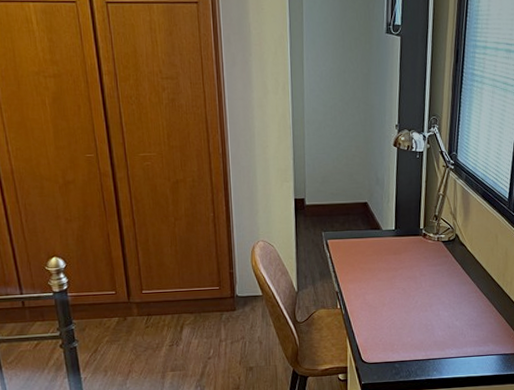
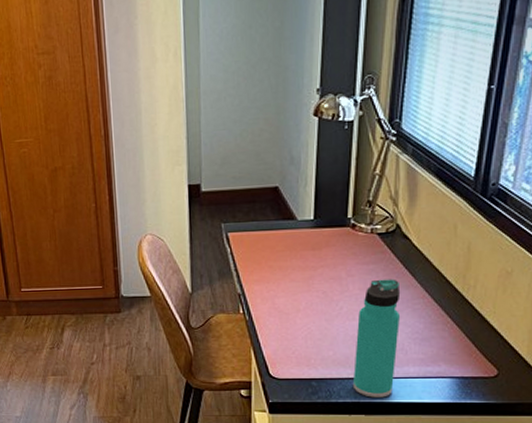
thermos bottle: none [426,277,460,375] -> present [352,279,401,398]

